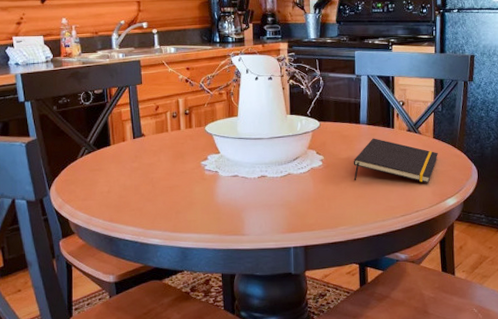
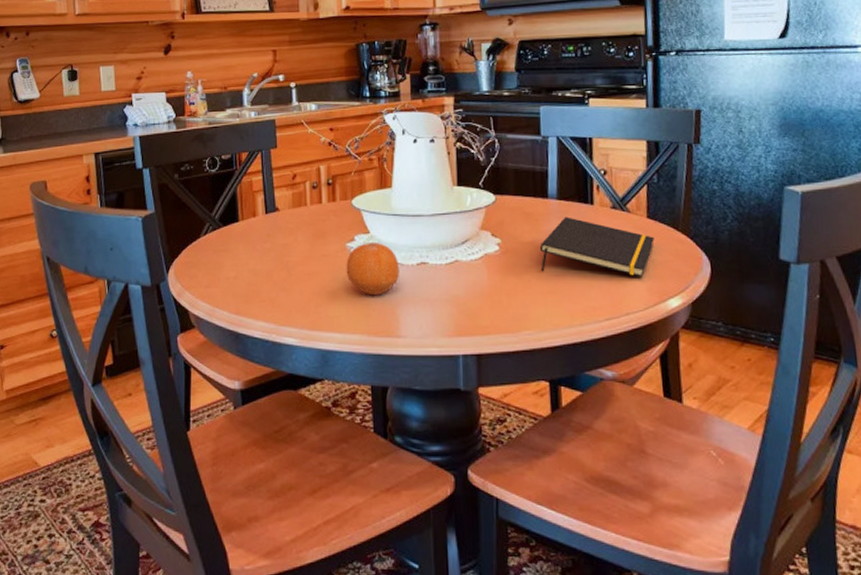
fruit: none [201,161,244,203] -> present [346,243,400,296]

